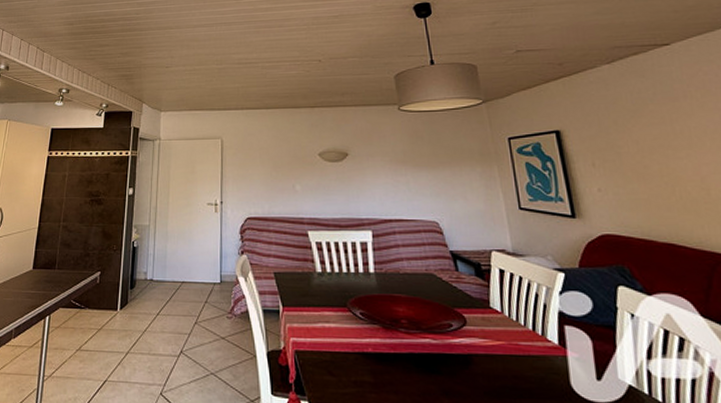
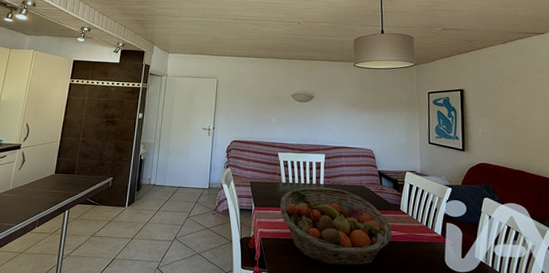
fruit basket: none [317,277,484,393] -> present [280,187,393,267]

